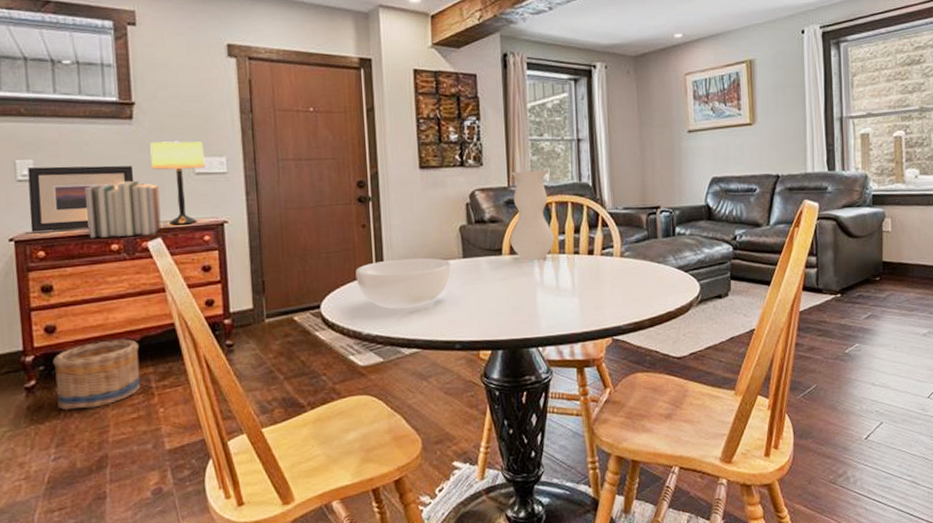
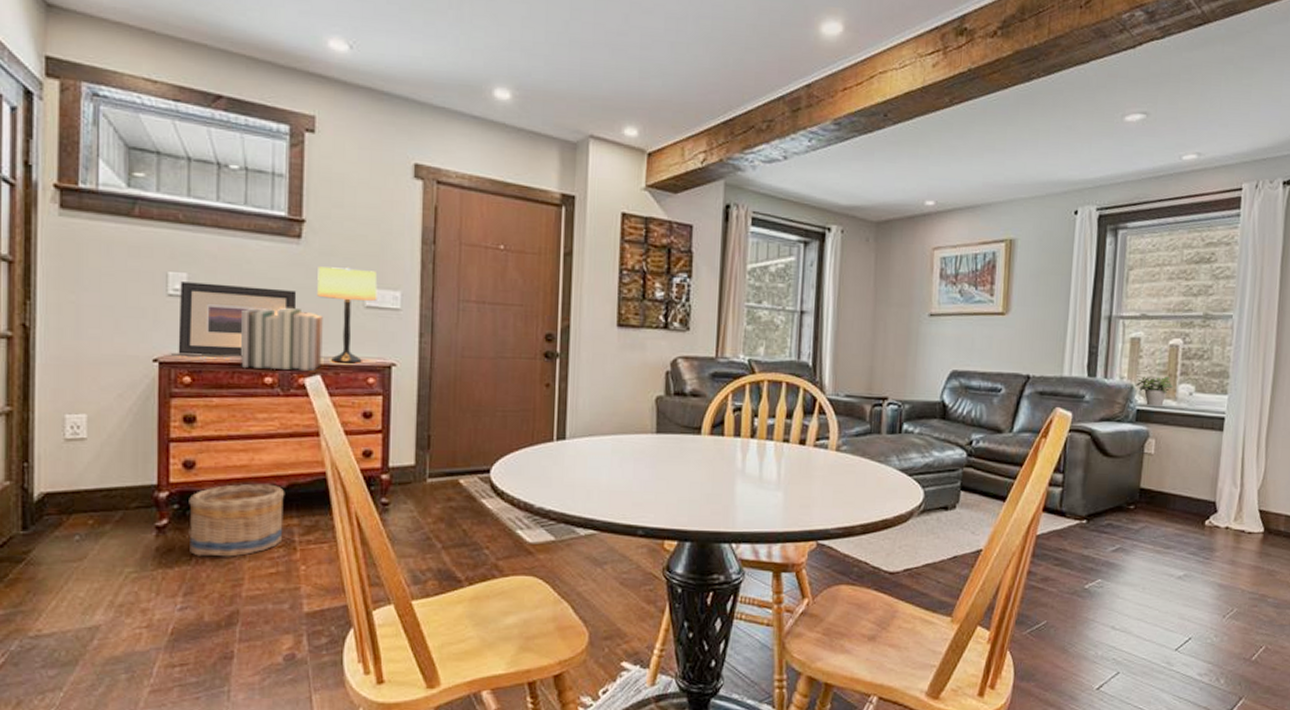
bowl: present [355,257,451,310] -> none [533,426,642,484]
vase: present [509,170,554,261] -> none [711,340,764,444]
potted plant: none [868,163,902,191] -> present [1134,376,1174,406]

